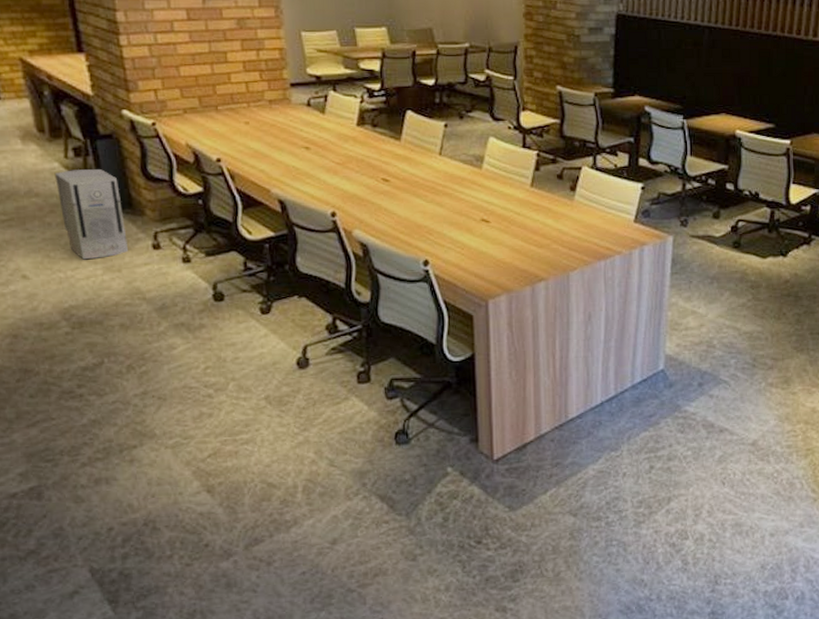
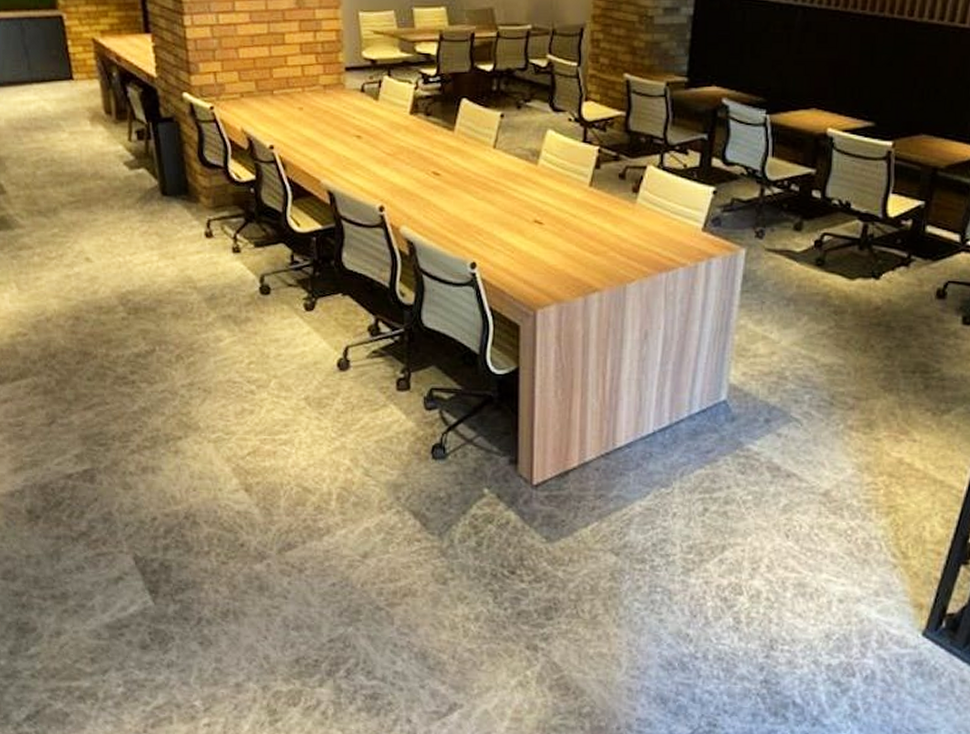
air purifier: present [54,169,129,260] -> none [119,153,183,245]

